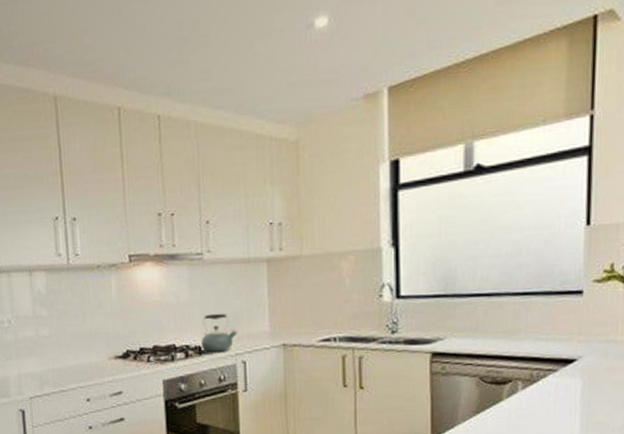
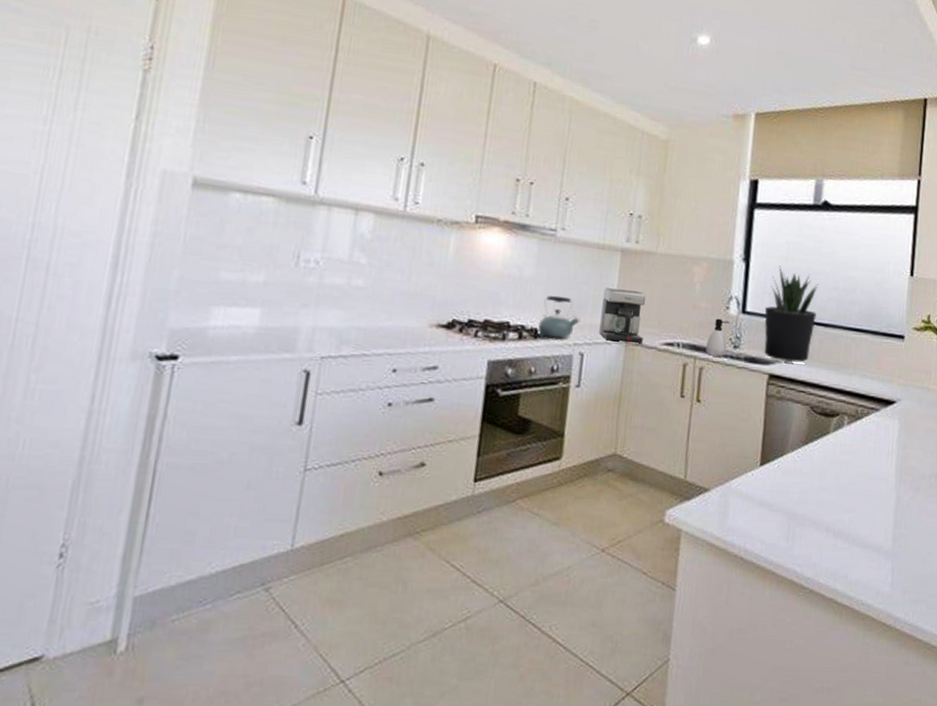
coffee maker: none [256,295,300,346] -> present [599,288,646,344]
soap dispenser: none [363,307,385,344] -> present [706,318,730,357]
planter: none [420,243,478,339] -> present [764,265,818,363]

